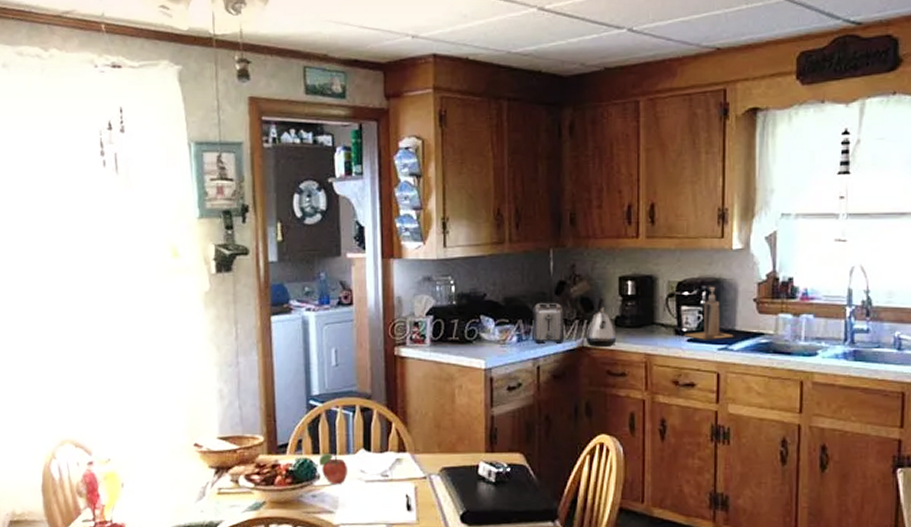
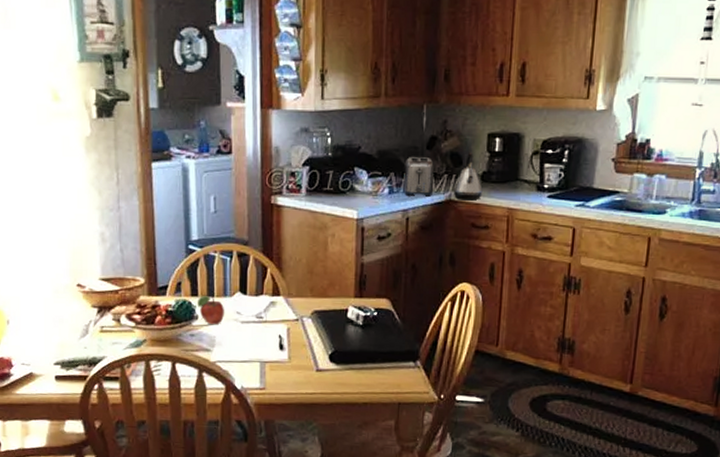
soap dispenser: present [685,286,734,340] -> none [546,145,591,197]

